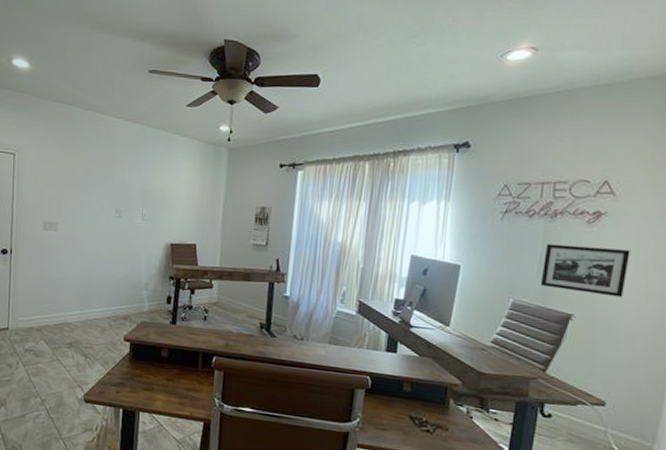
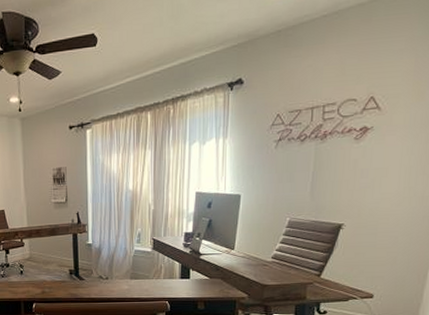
picture frame: present [540,243,630,297] -> none [313,159,395,203]

